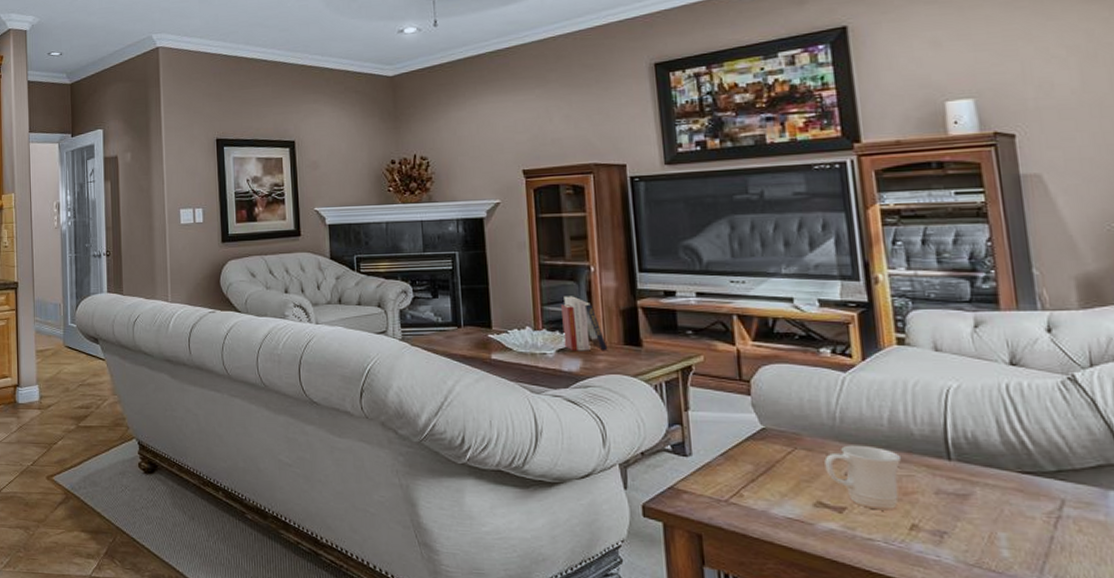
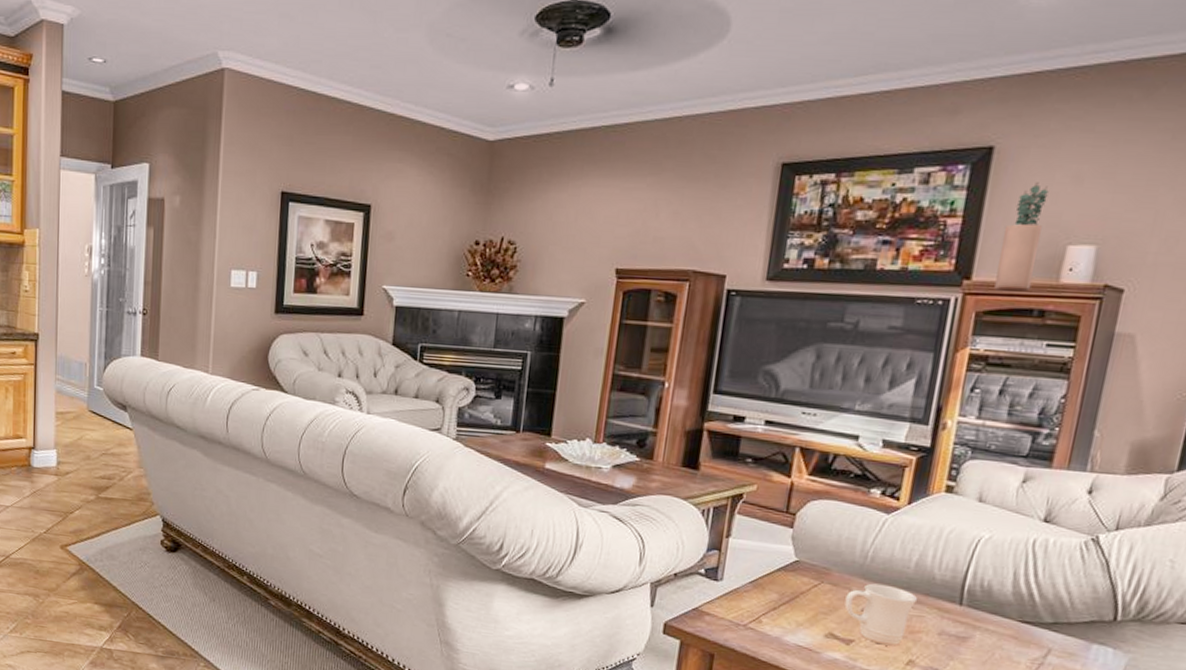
books: present [561,296,608,351] -> none [621,410,665,471]
vase: none [878,51,922,149] -> present [994,182,1049,292]

